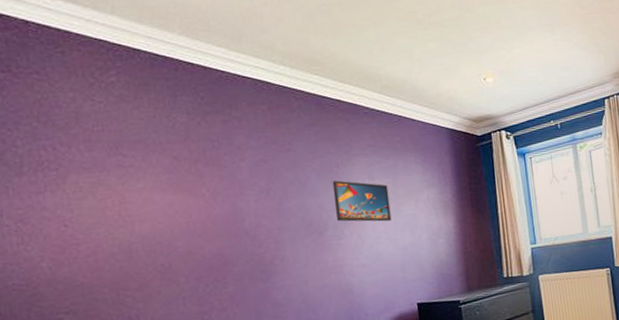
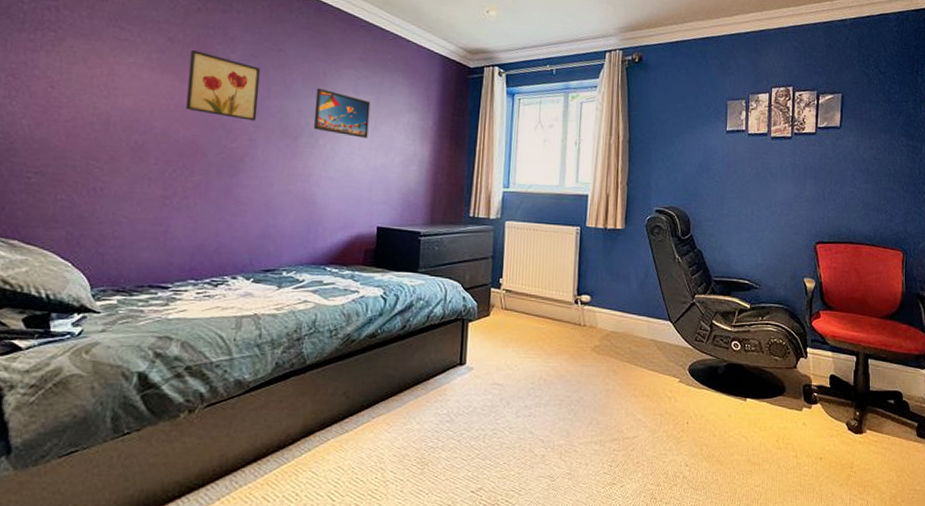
wall art: none [199,164,279,225] -> present [185,49,260,121]

